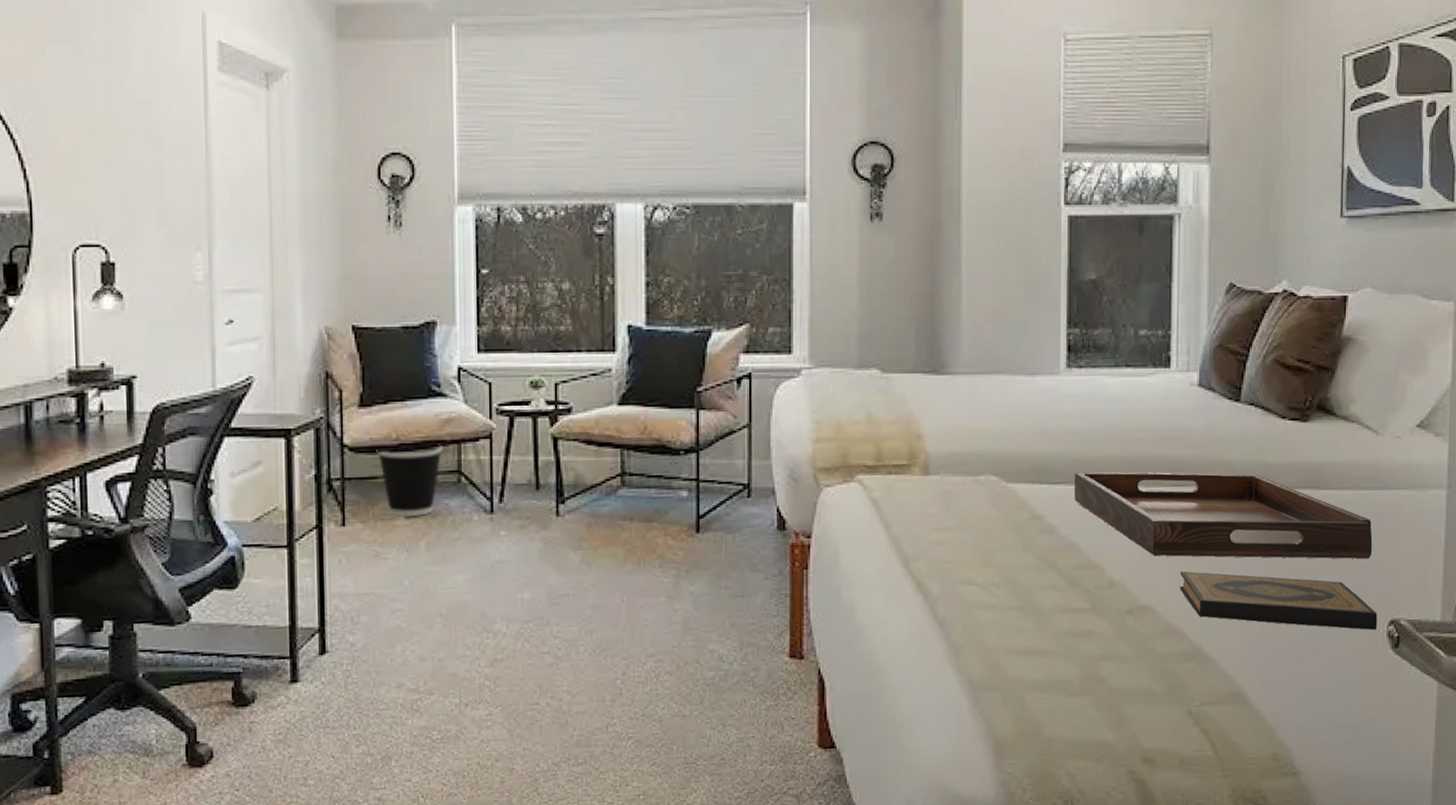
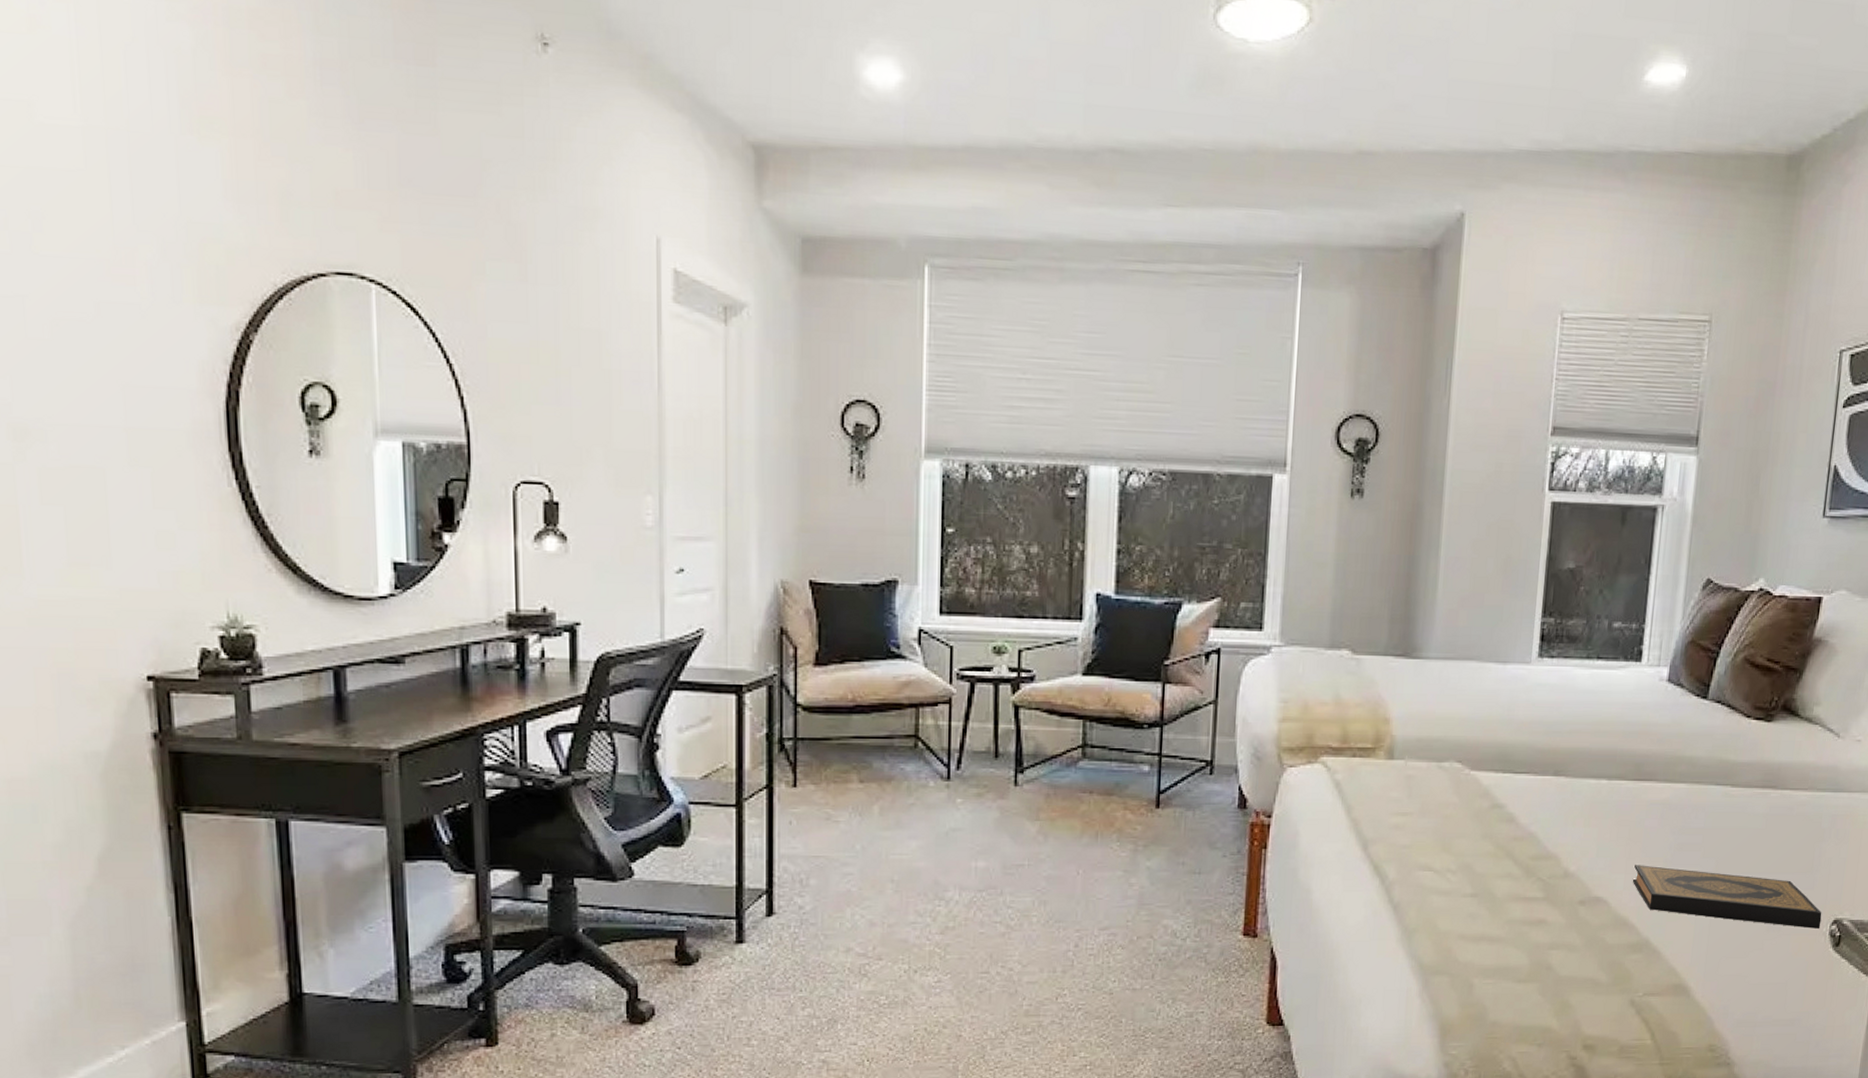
wastebasket: present [376,444,444,517] -> none [831,707,901,780]
serving tray: present [1074,472,1373,559] -> none [1536,762,1825,860]

